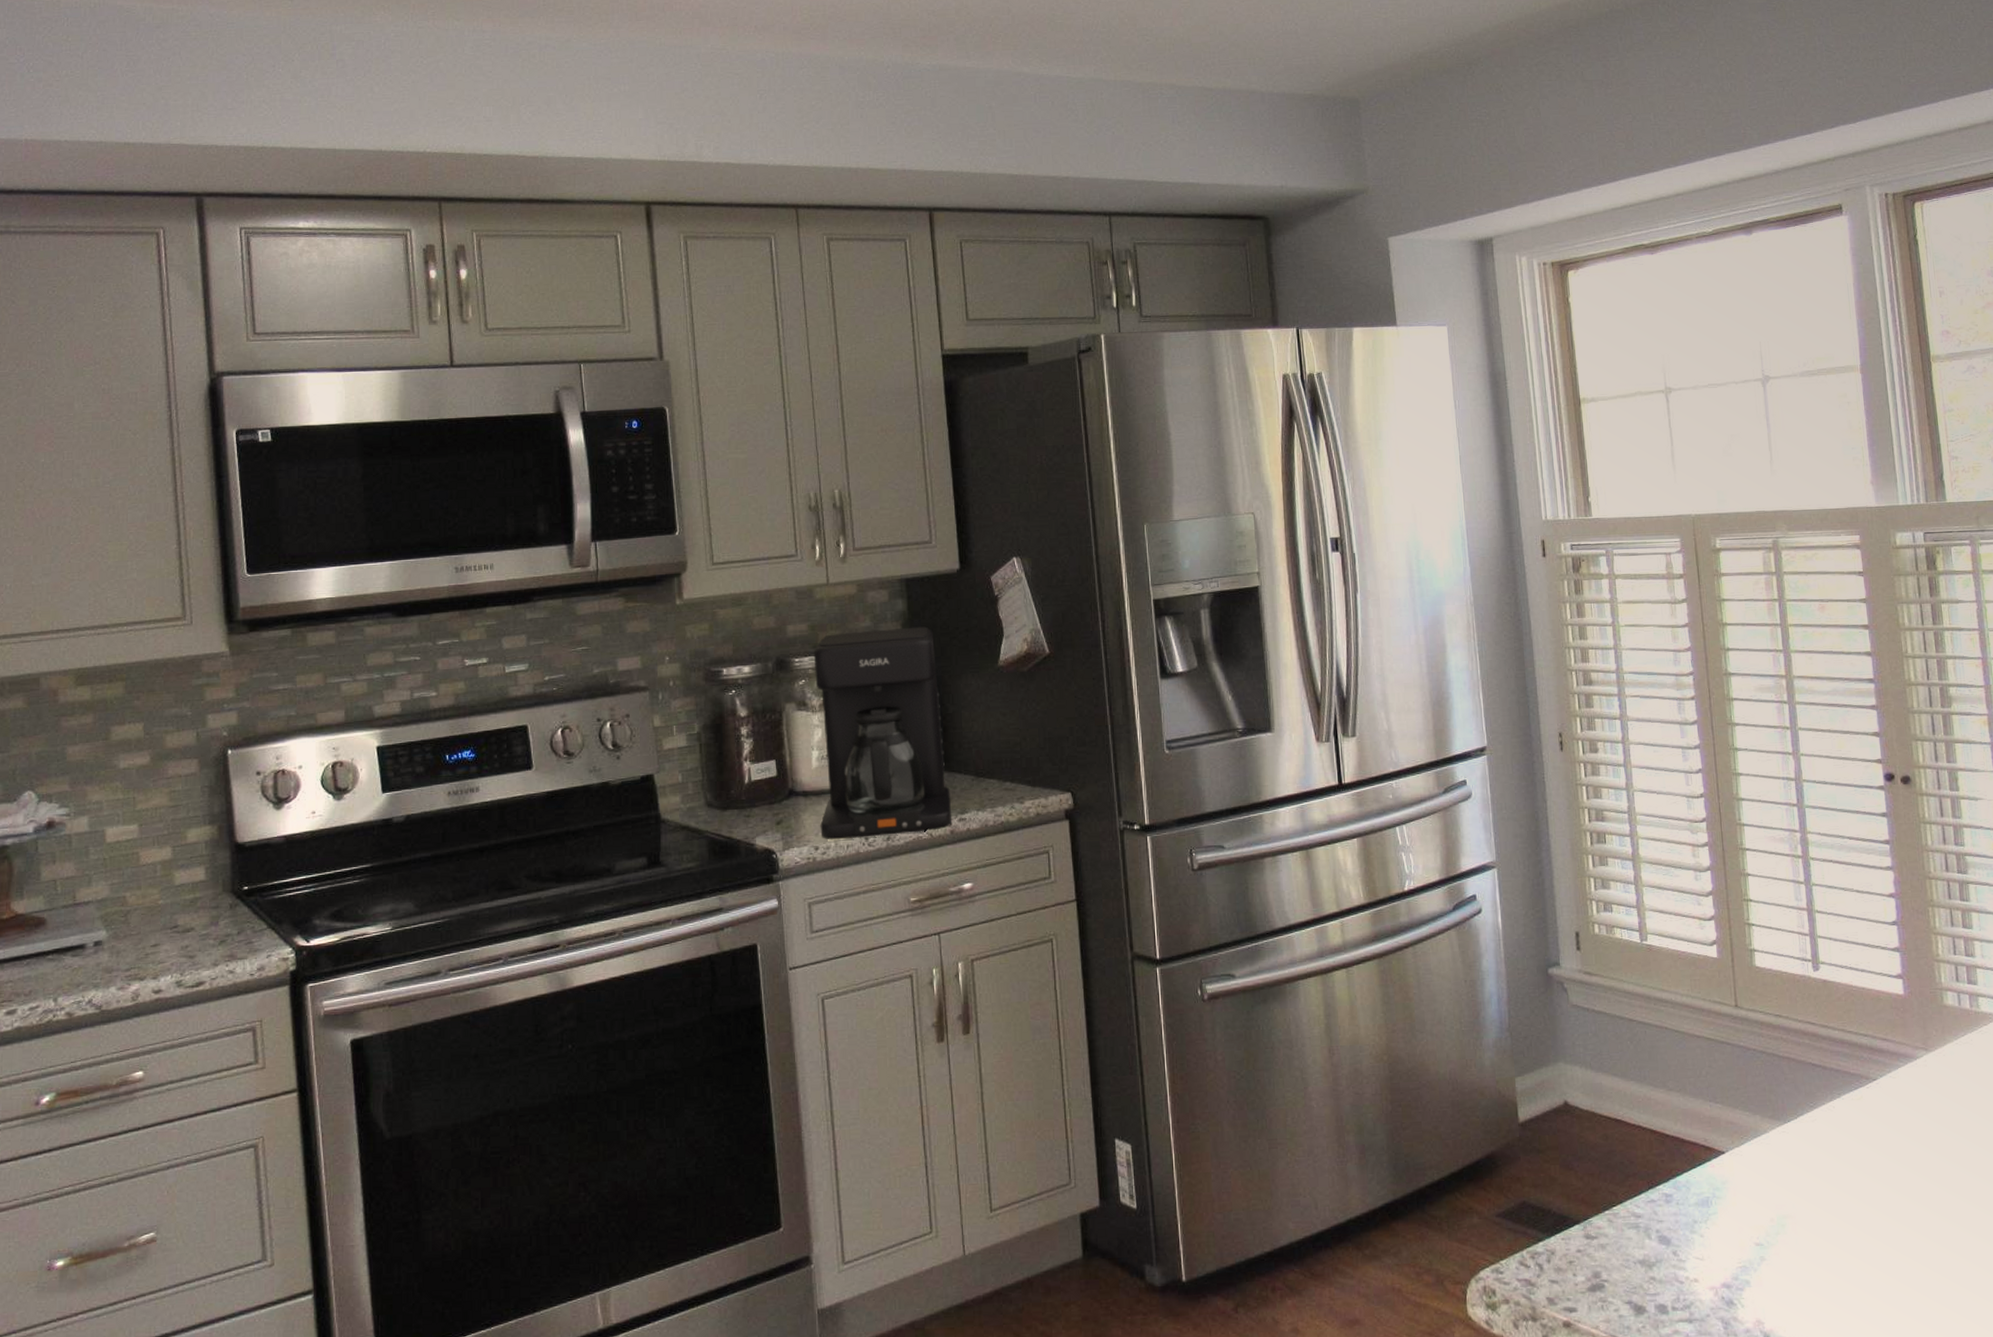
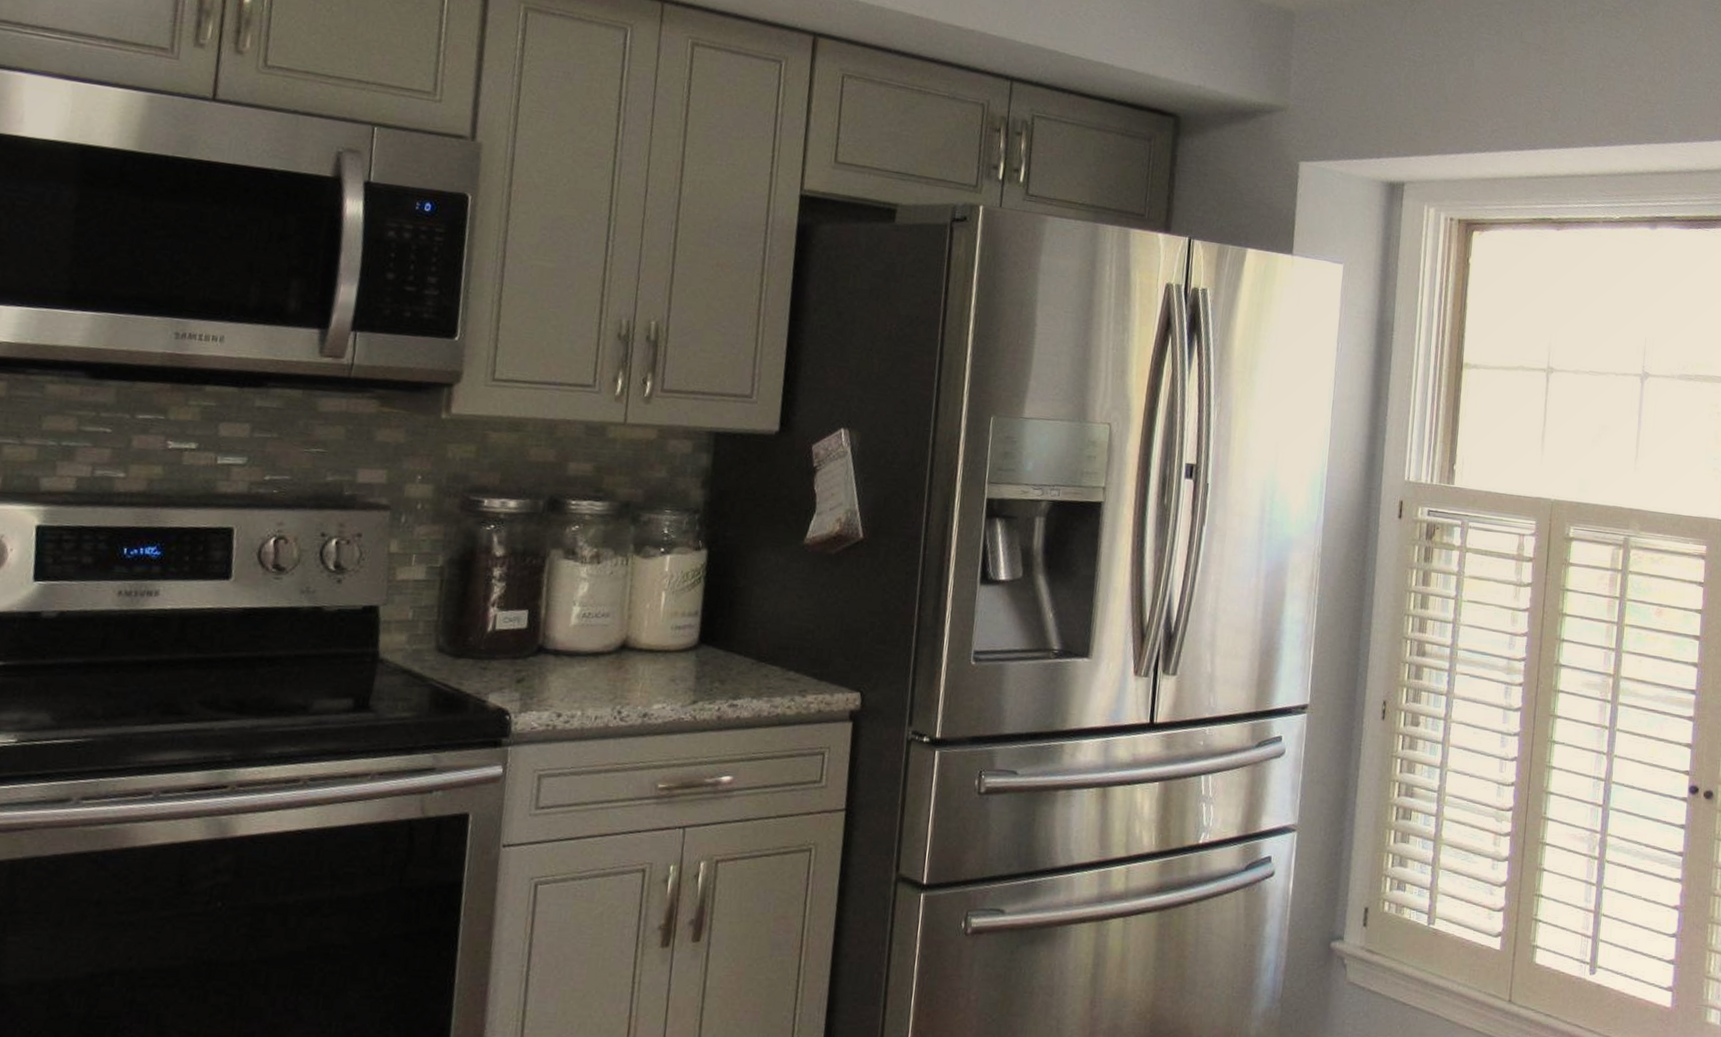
coffee maker: present [813,626,953,840] -> none [566,480,737,714]

